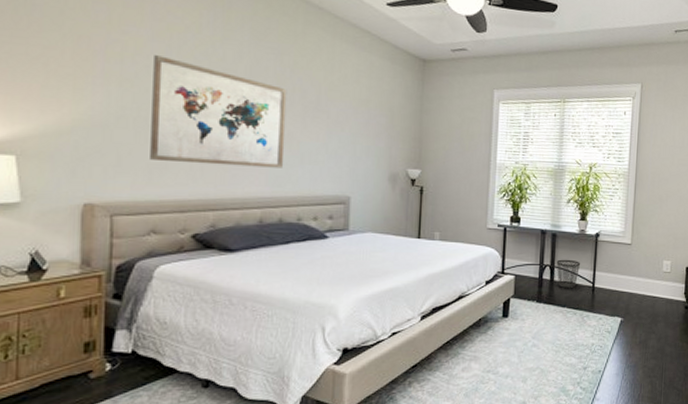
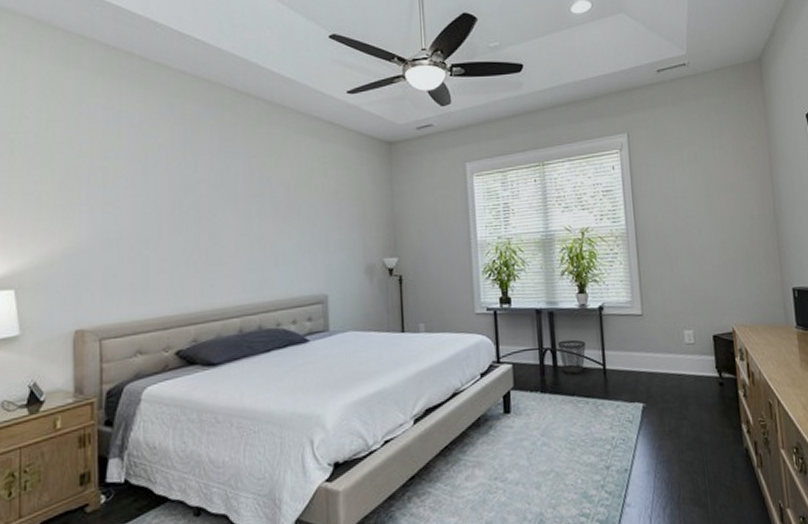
wall art: present [150,55,287,168] -> none [132,176,259,279]

